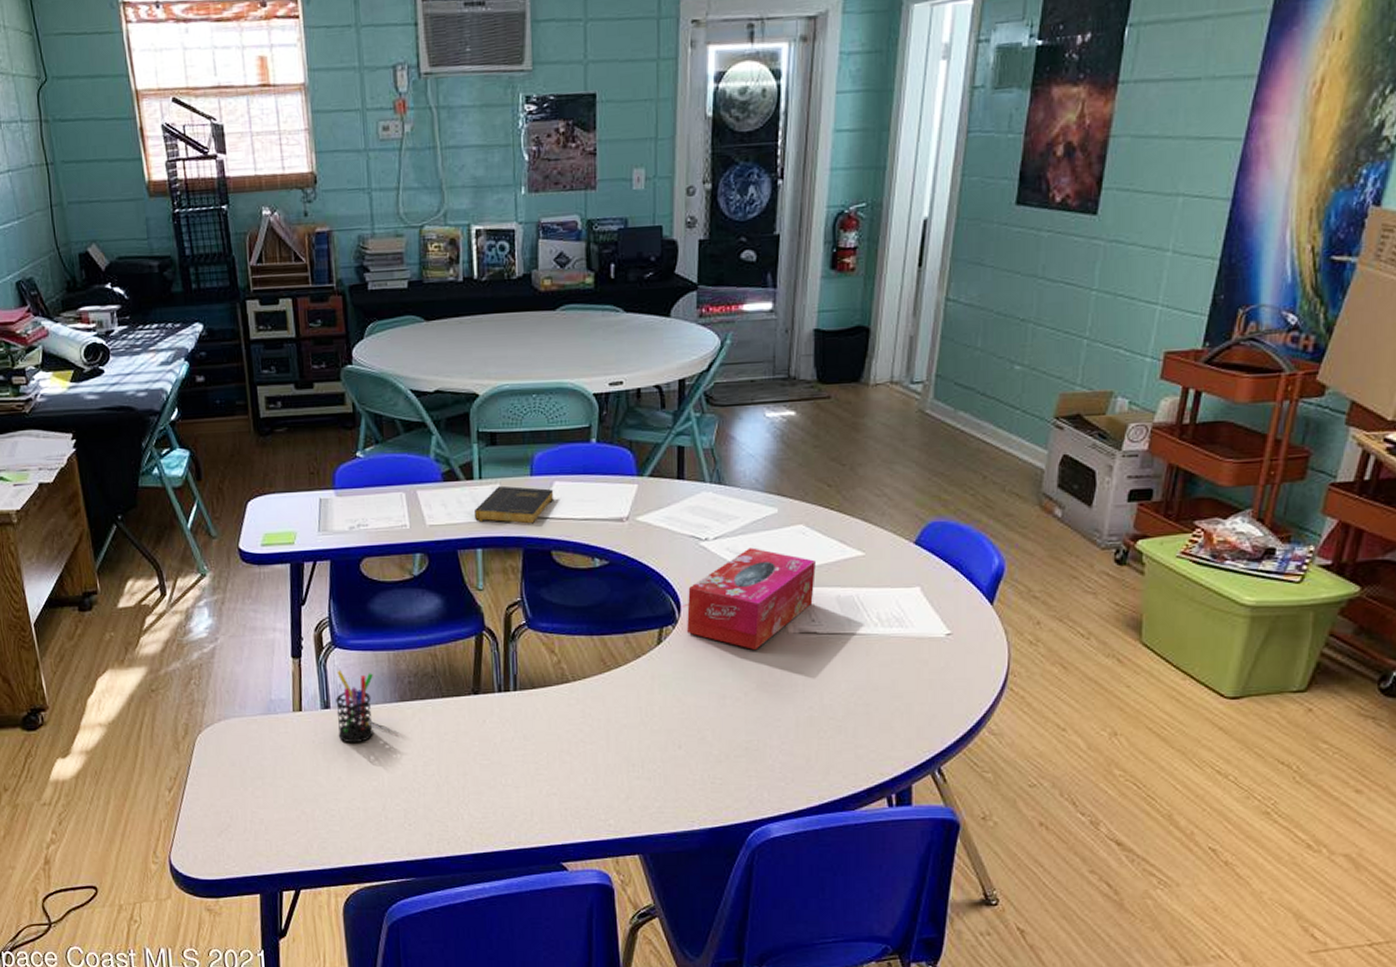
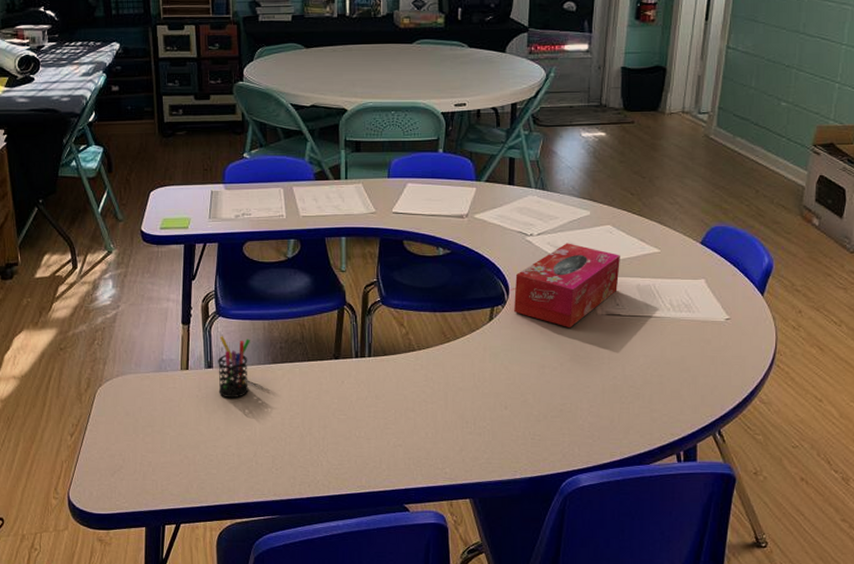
book: present [473,485,554,524] -> none [340,185,407,218]

